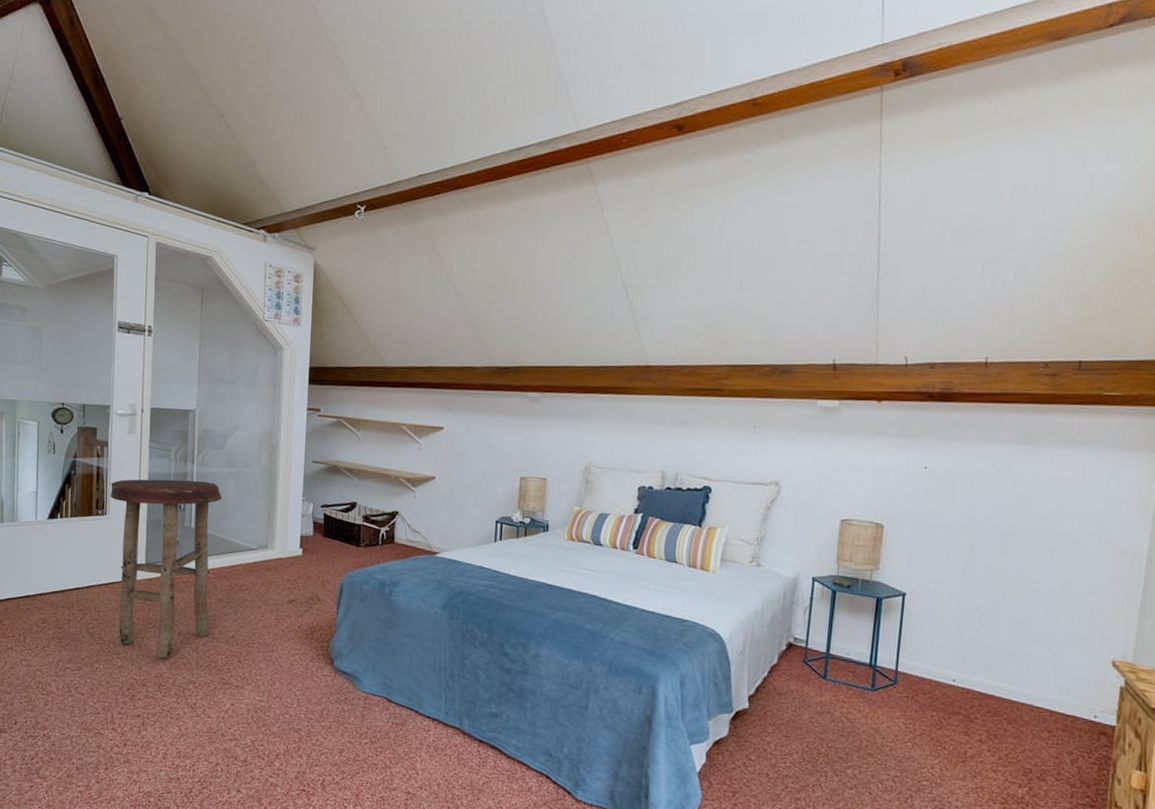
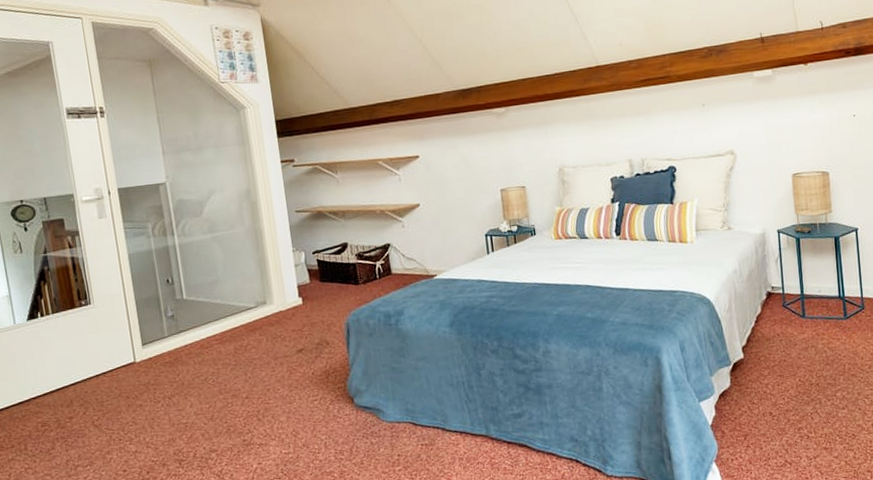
stool: present [110,479,222,659] -> none [89,251,223,435]

